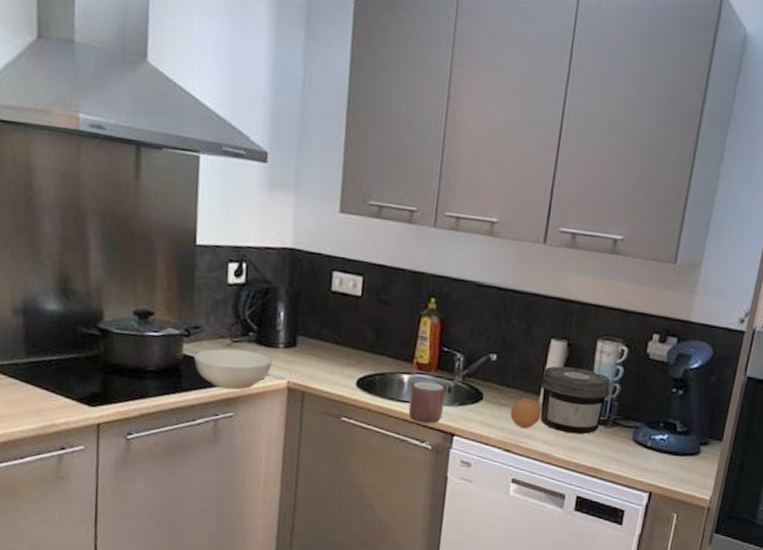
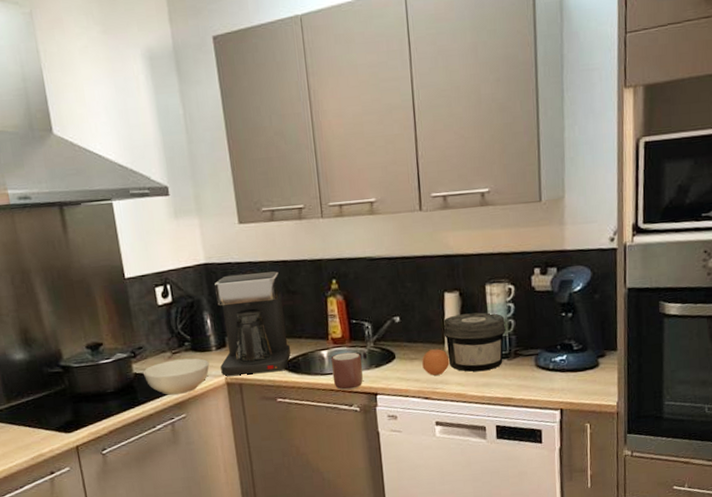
coffee maker: none [284,267,374,388] -> present [213,271,291,376]

